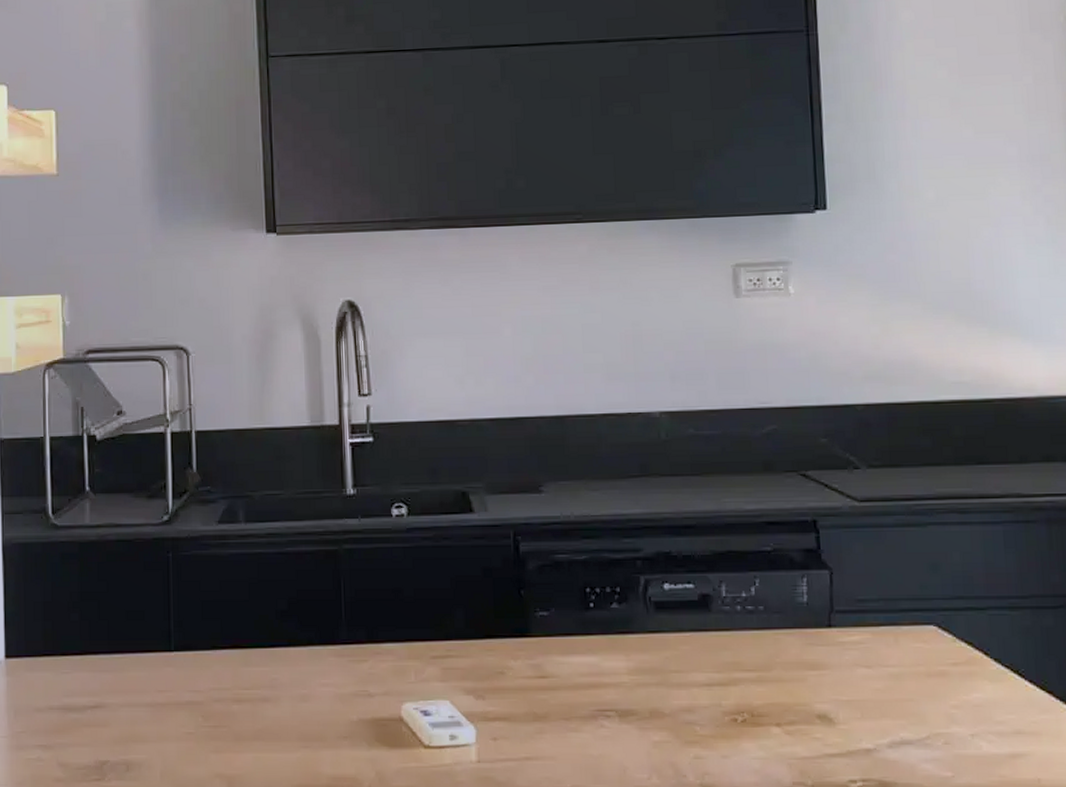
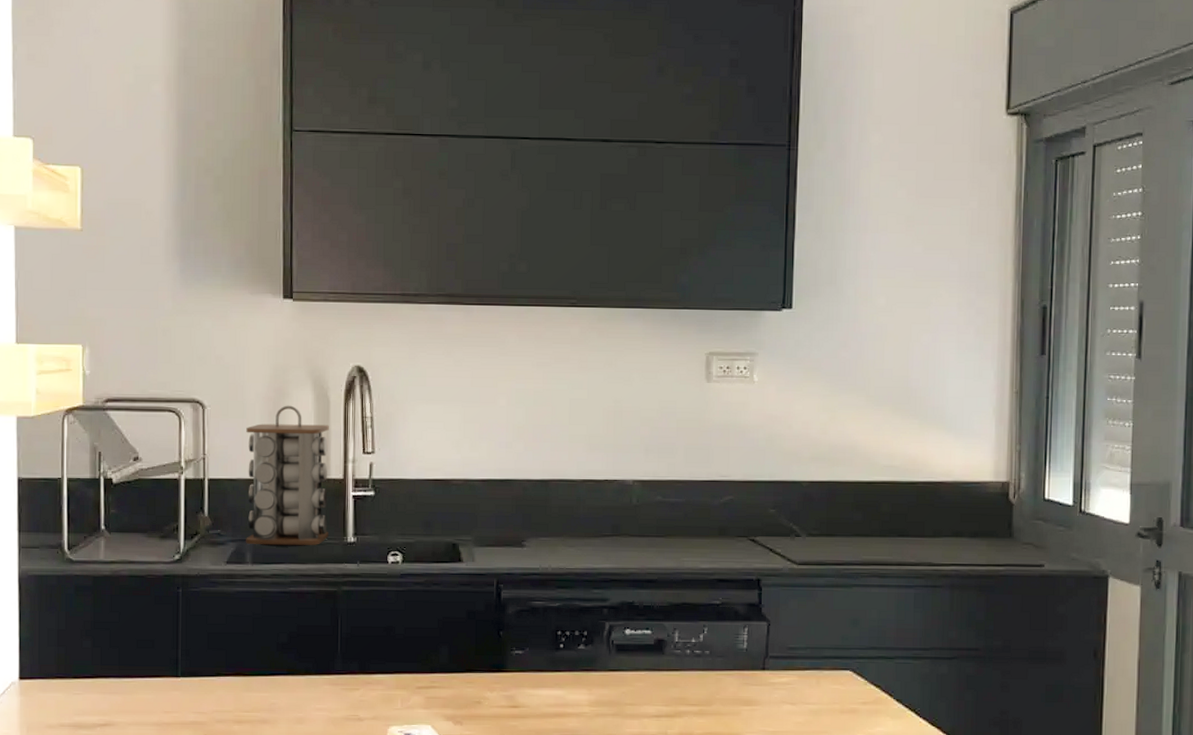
spice rack: none [233,347,326,503] -> present [246,405,329,547]

